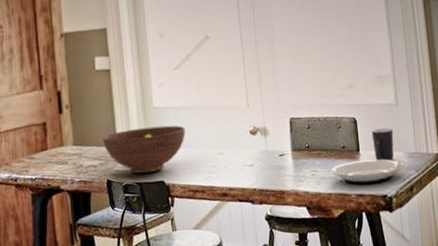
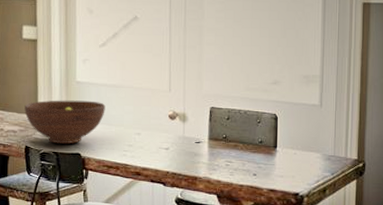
plate: present [330,159,404,184] -> none [244,156,320,181]
mug: present [371,128,394,161] -> none [291,128,313,160]

